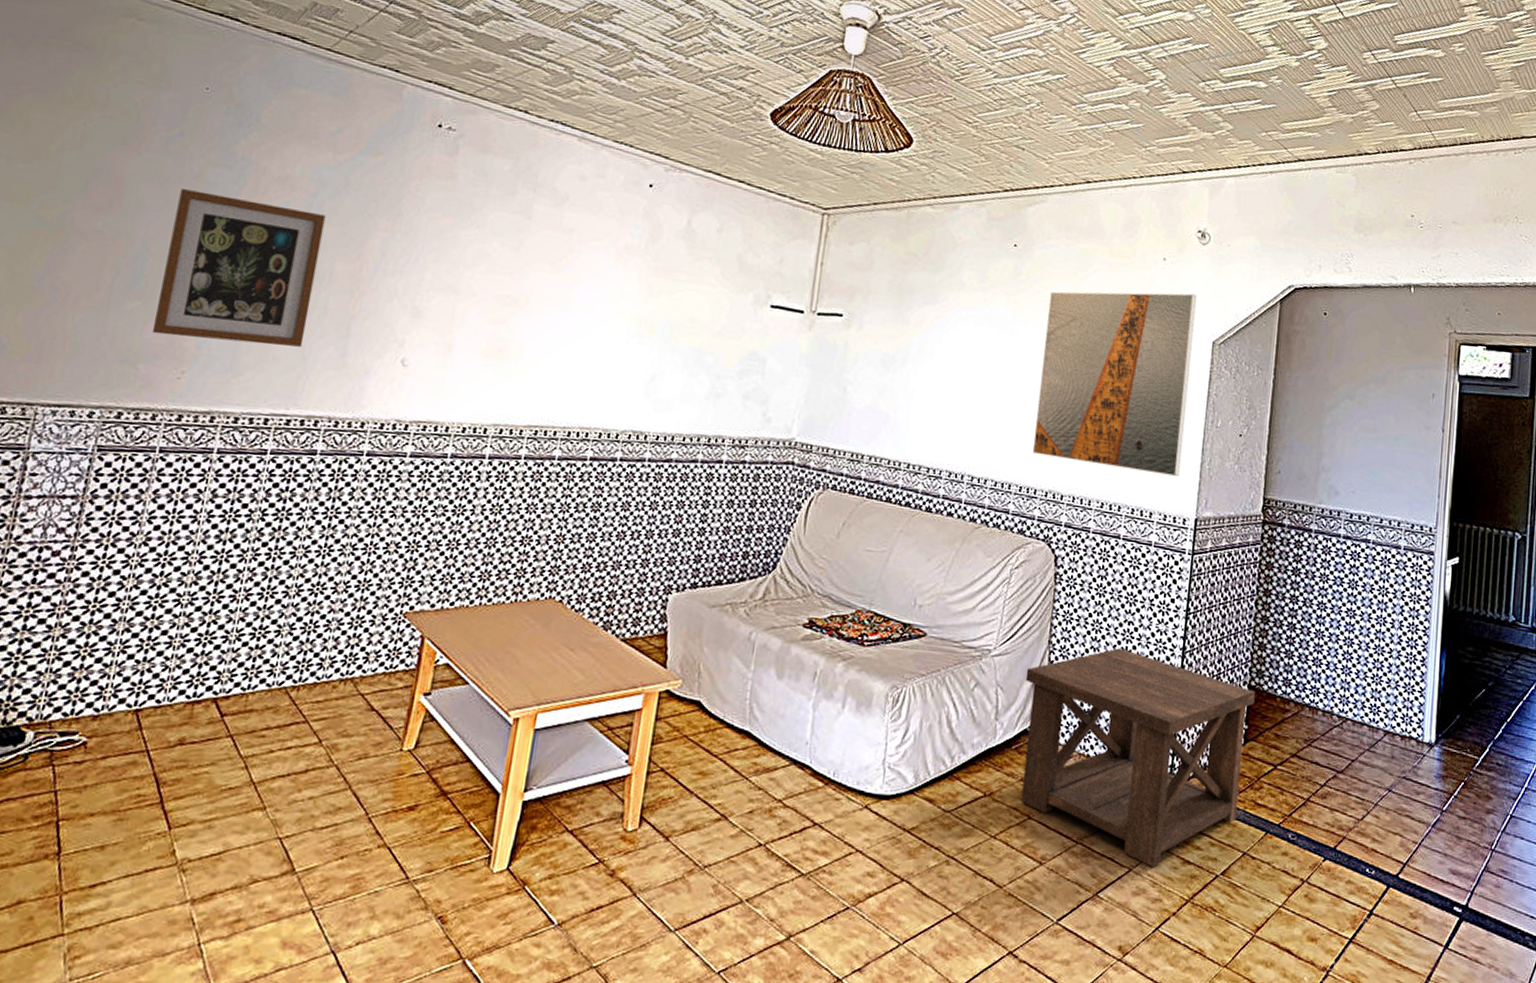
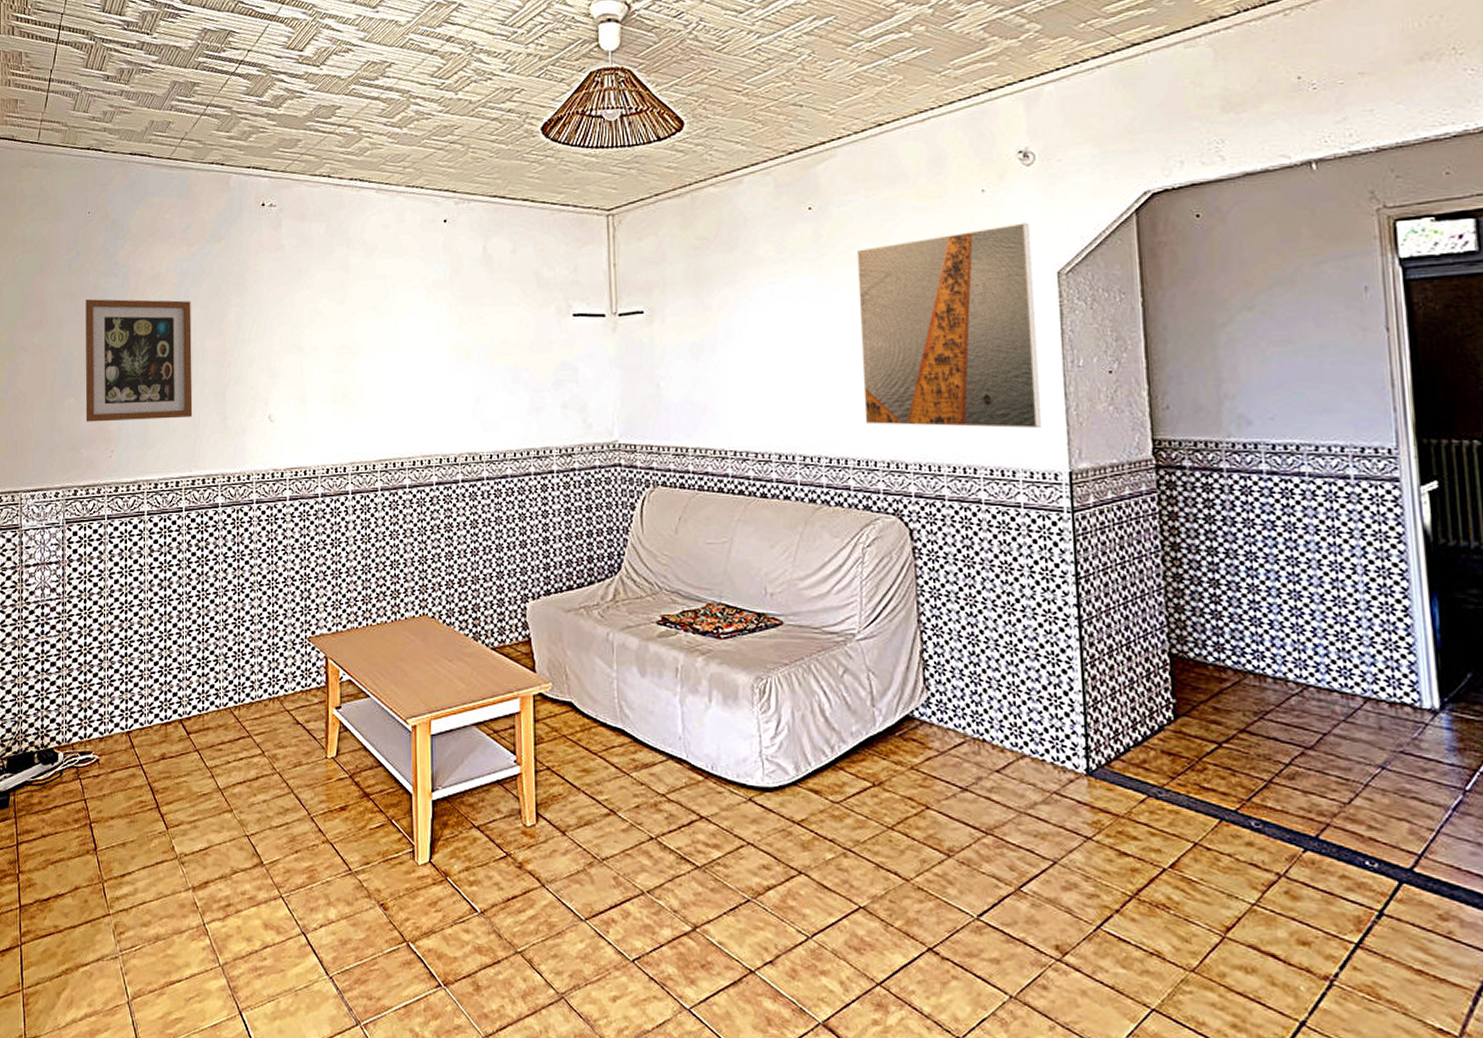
side table: present [1020,648,1255,868] -> none [898,622,1179,860]

